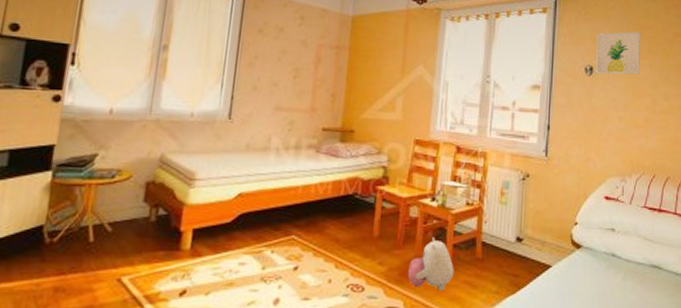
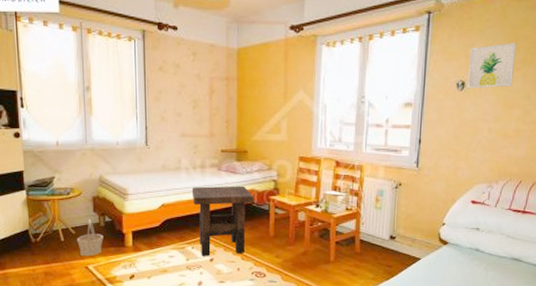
basket: none [111,212,152,263] -> present [76,219,103,256]
side table: none [279,172,358,263] -> present [191,185,255,256]
plush toy: present [407,237,454,291] -> none [299,236,337,277]

